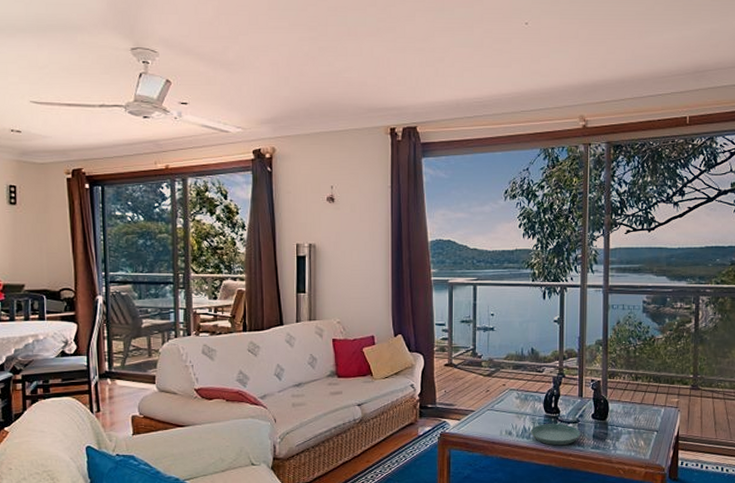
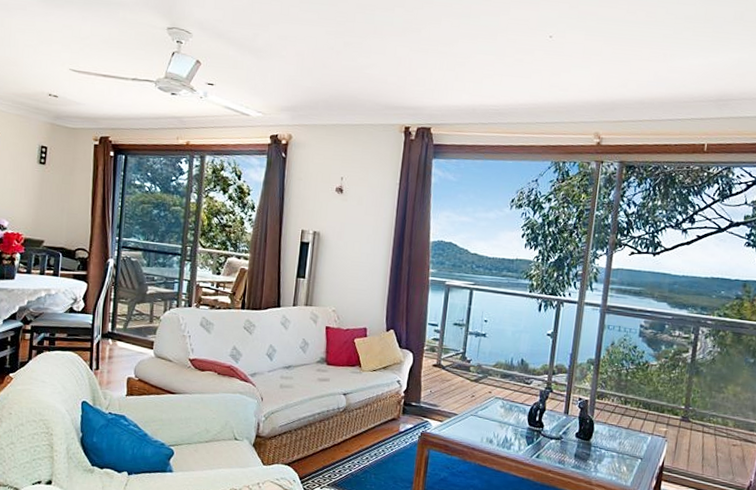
saucer: present [530,424,581,446] -> none [511,436,563,461]

